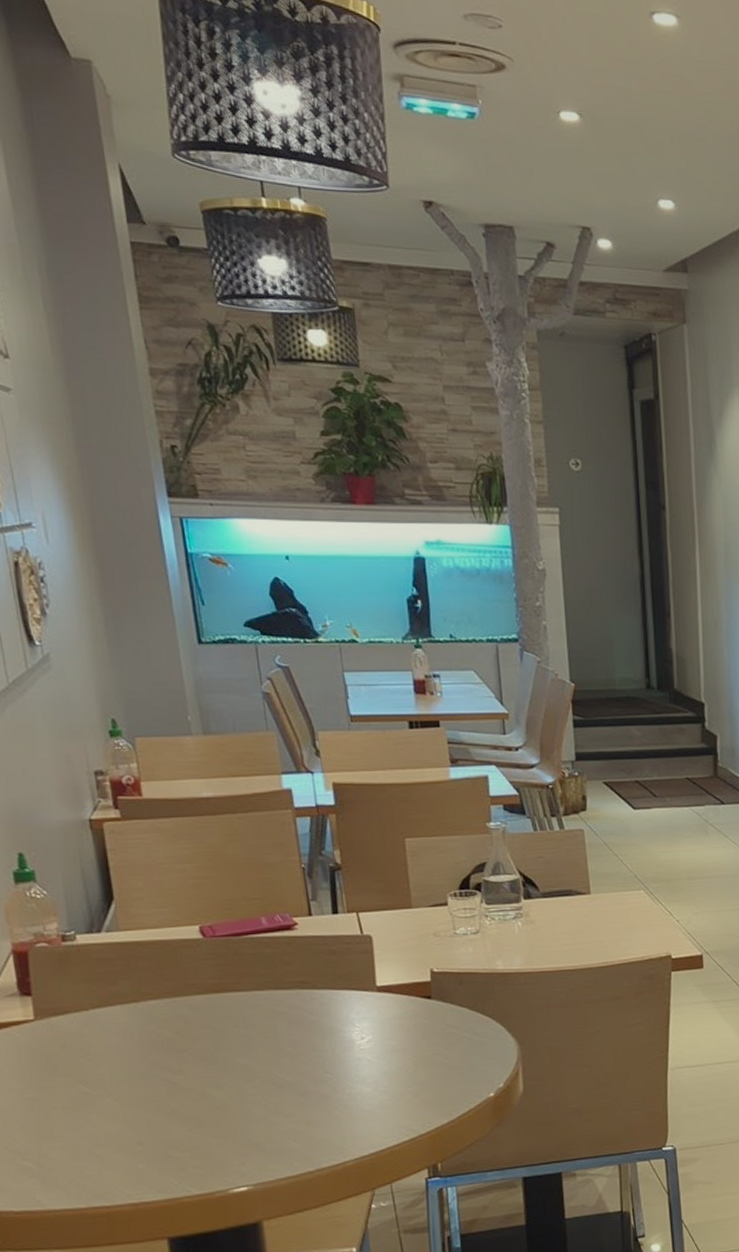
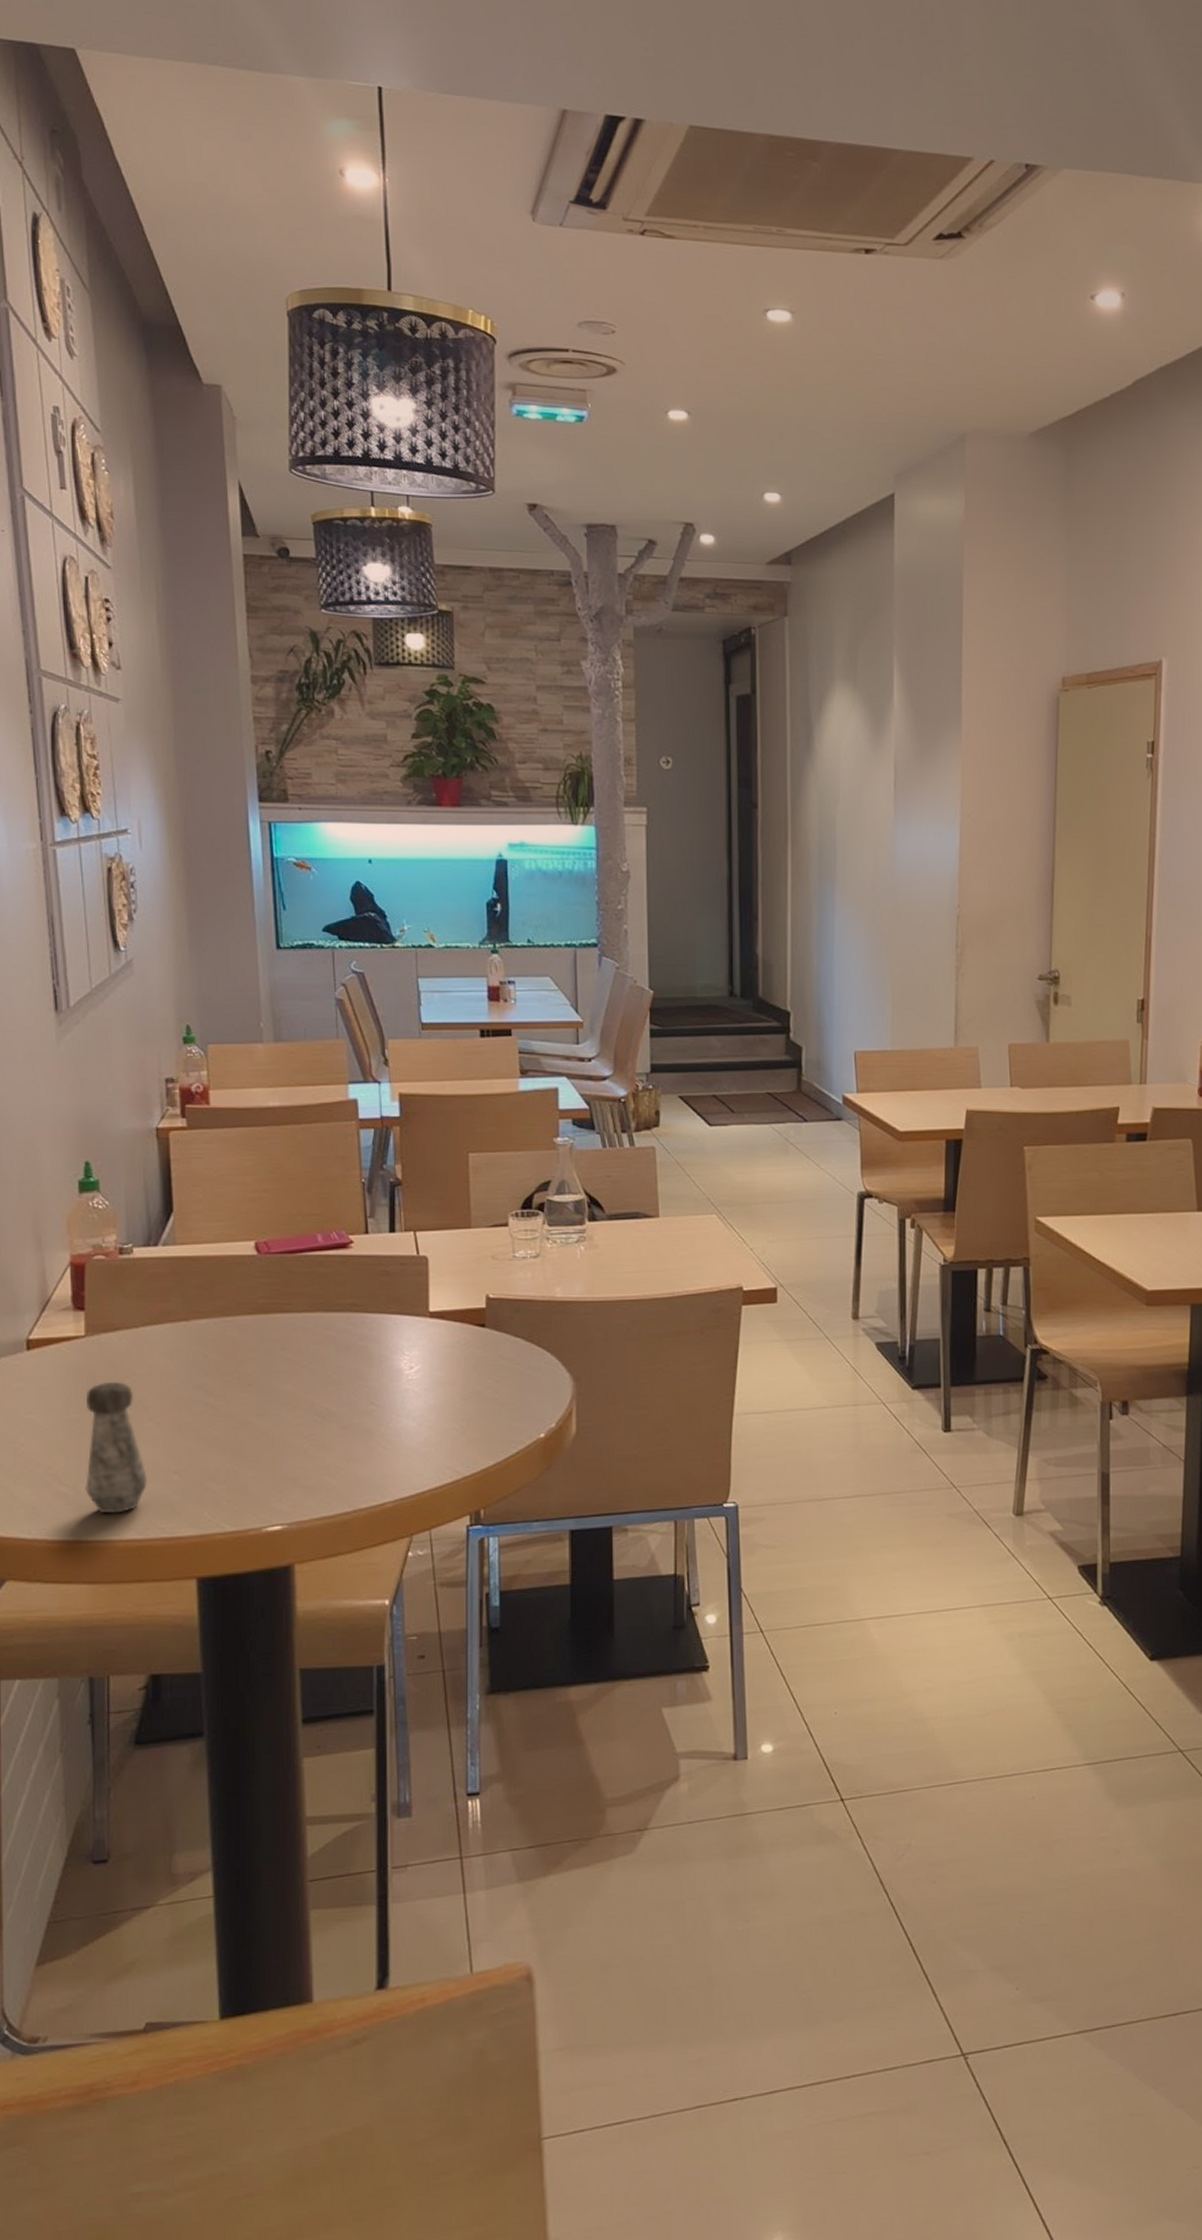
salt shaker: none [41,1062,112,1184] -> present [85,1382,149,1514]

